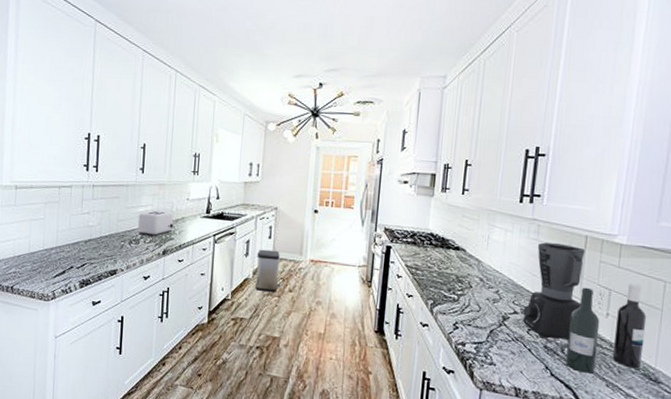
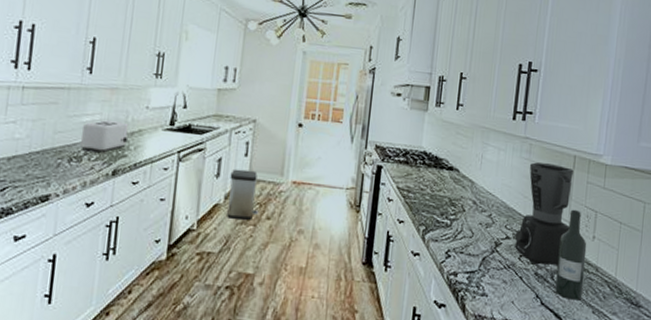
wine bottle: present [612,282,647,369] -> none [598,203,629,294]

